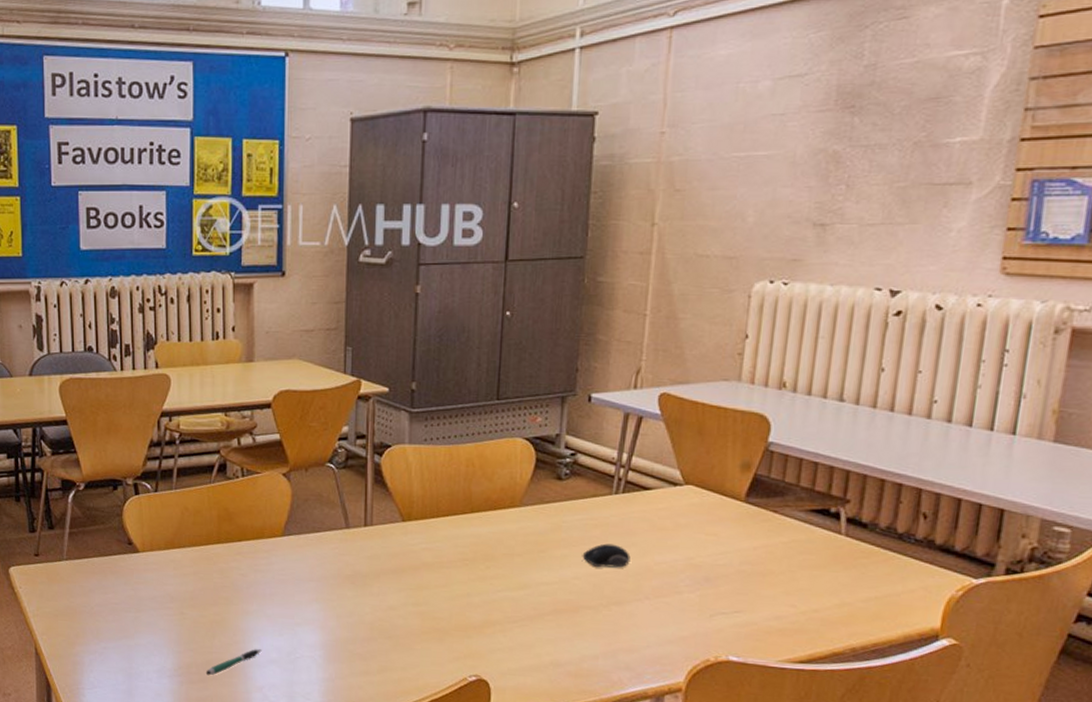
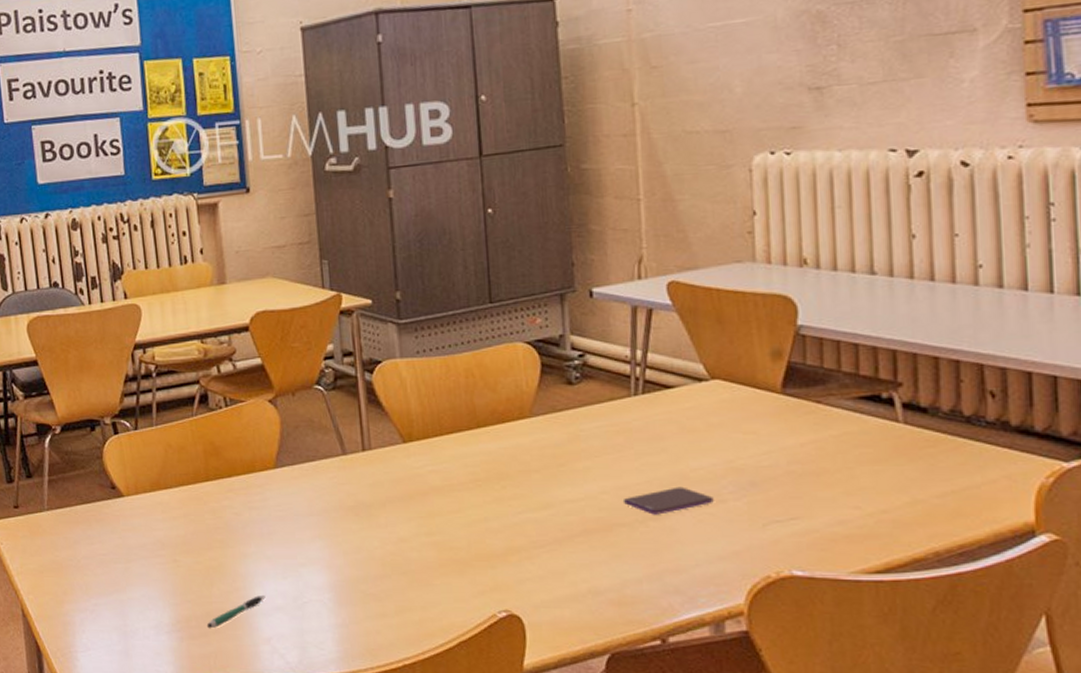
computer mouse: present [582,543,631,568] -> none [607,451,662,478]
smartphone: none [591,577,671,601] -> present [622,486,714,515]

